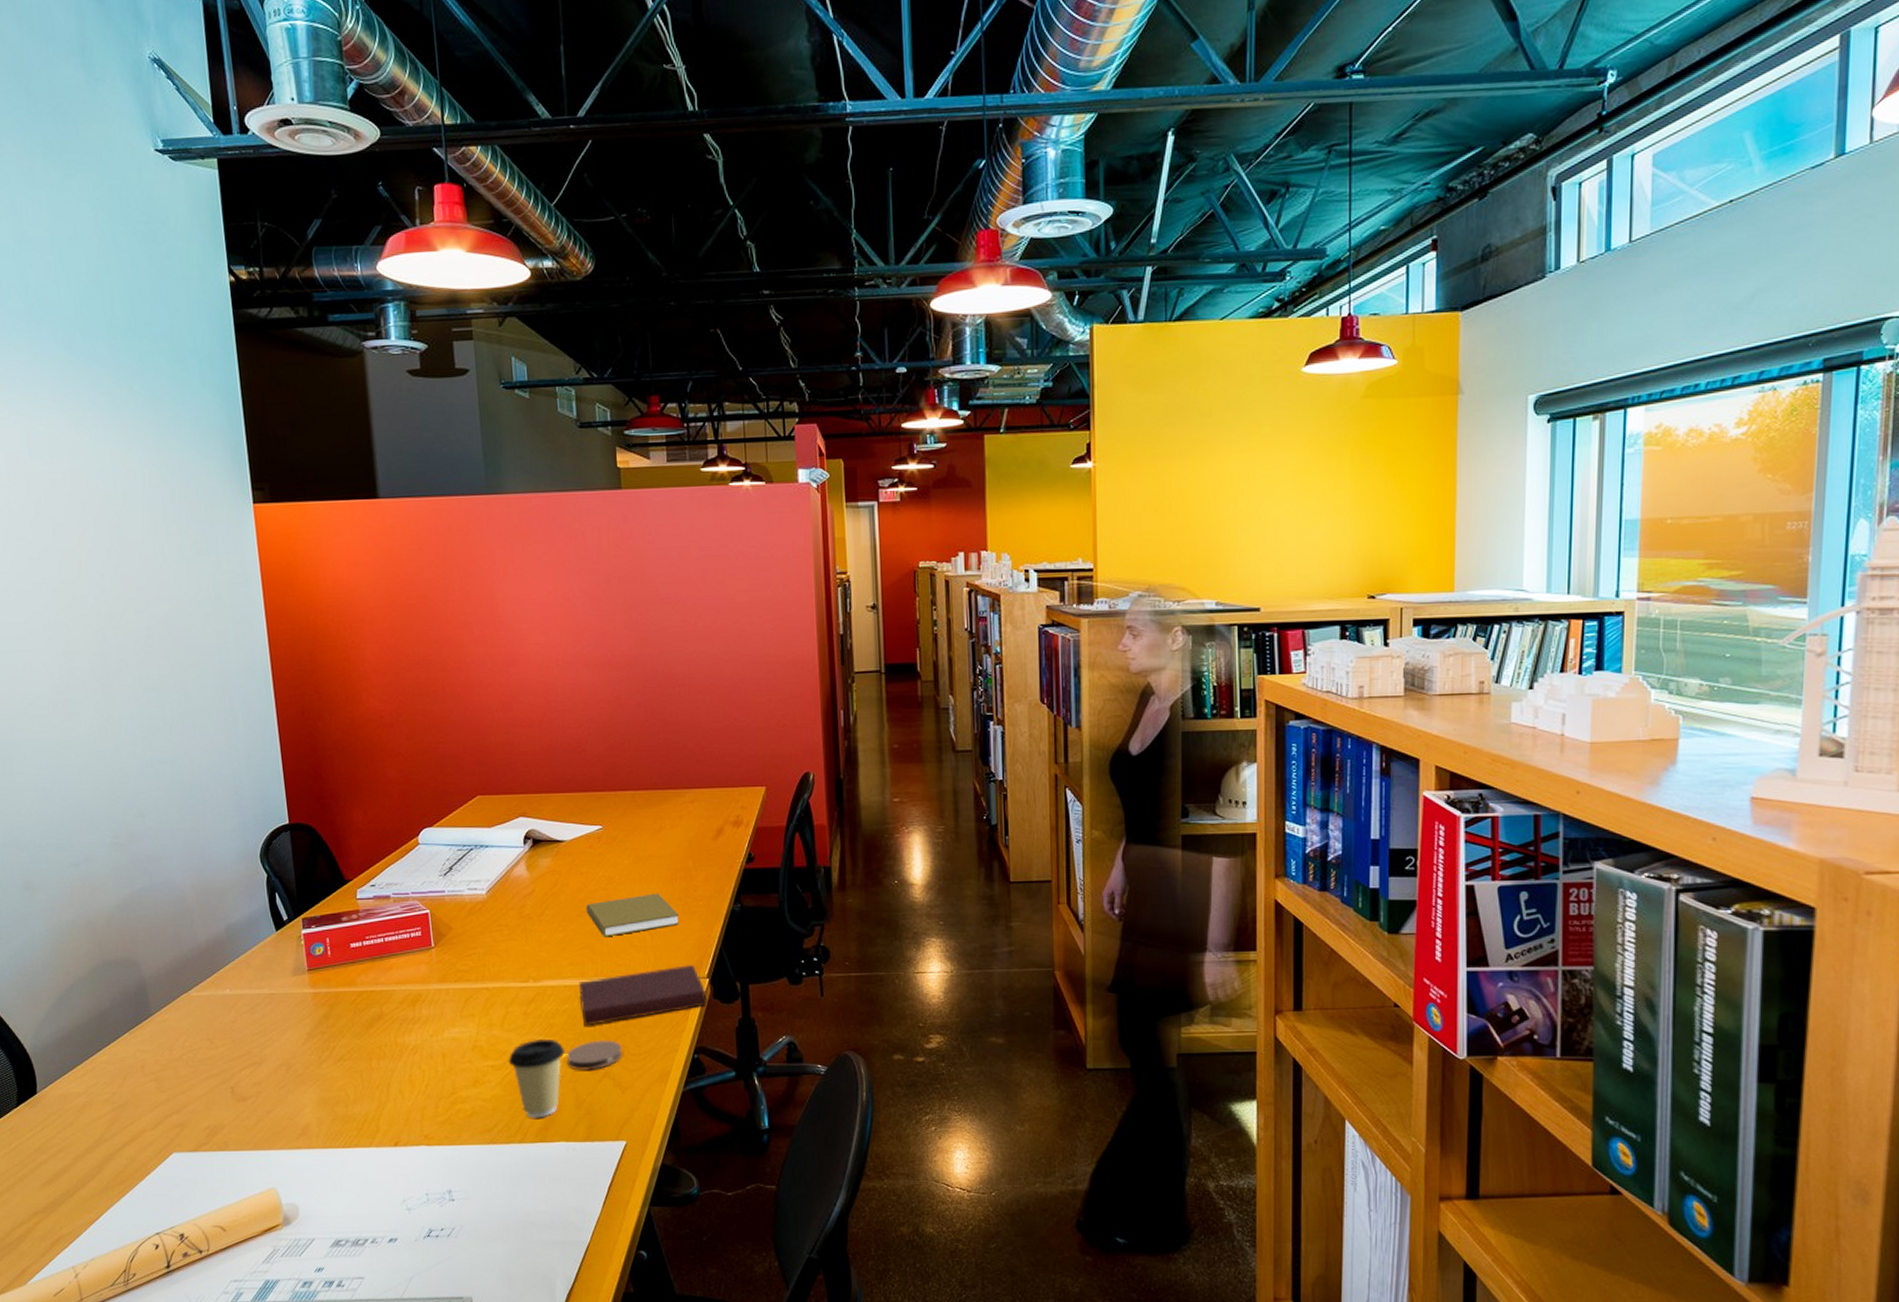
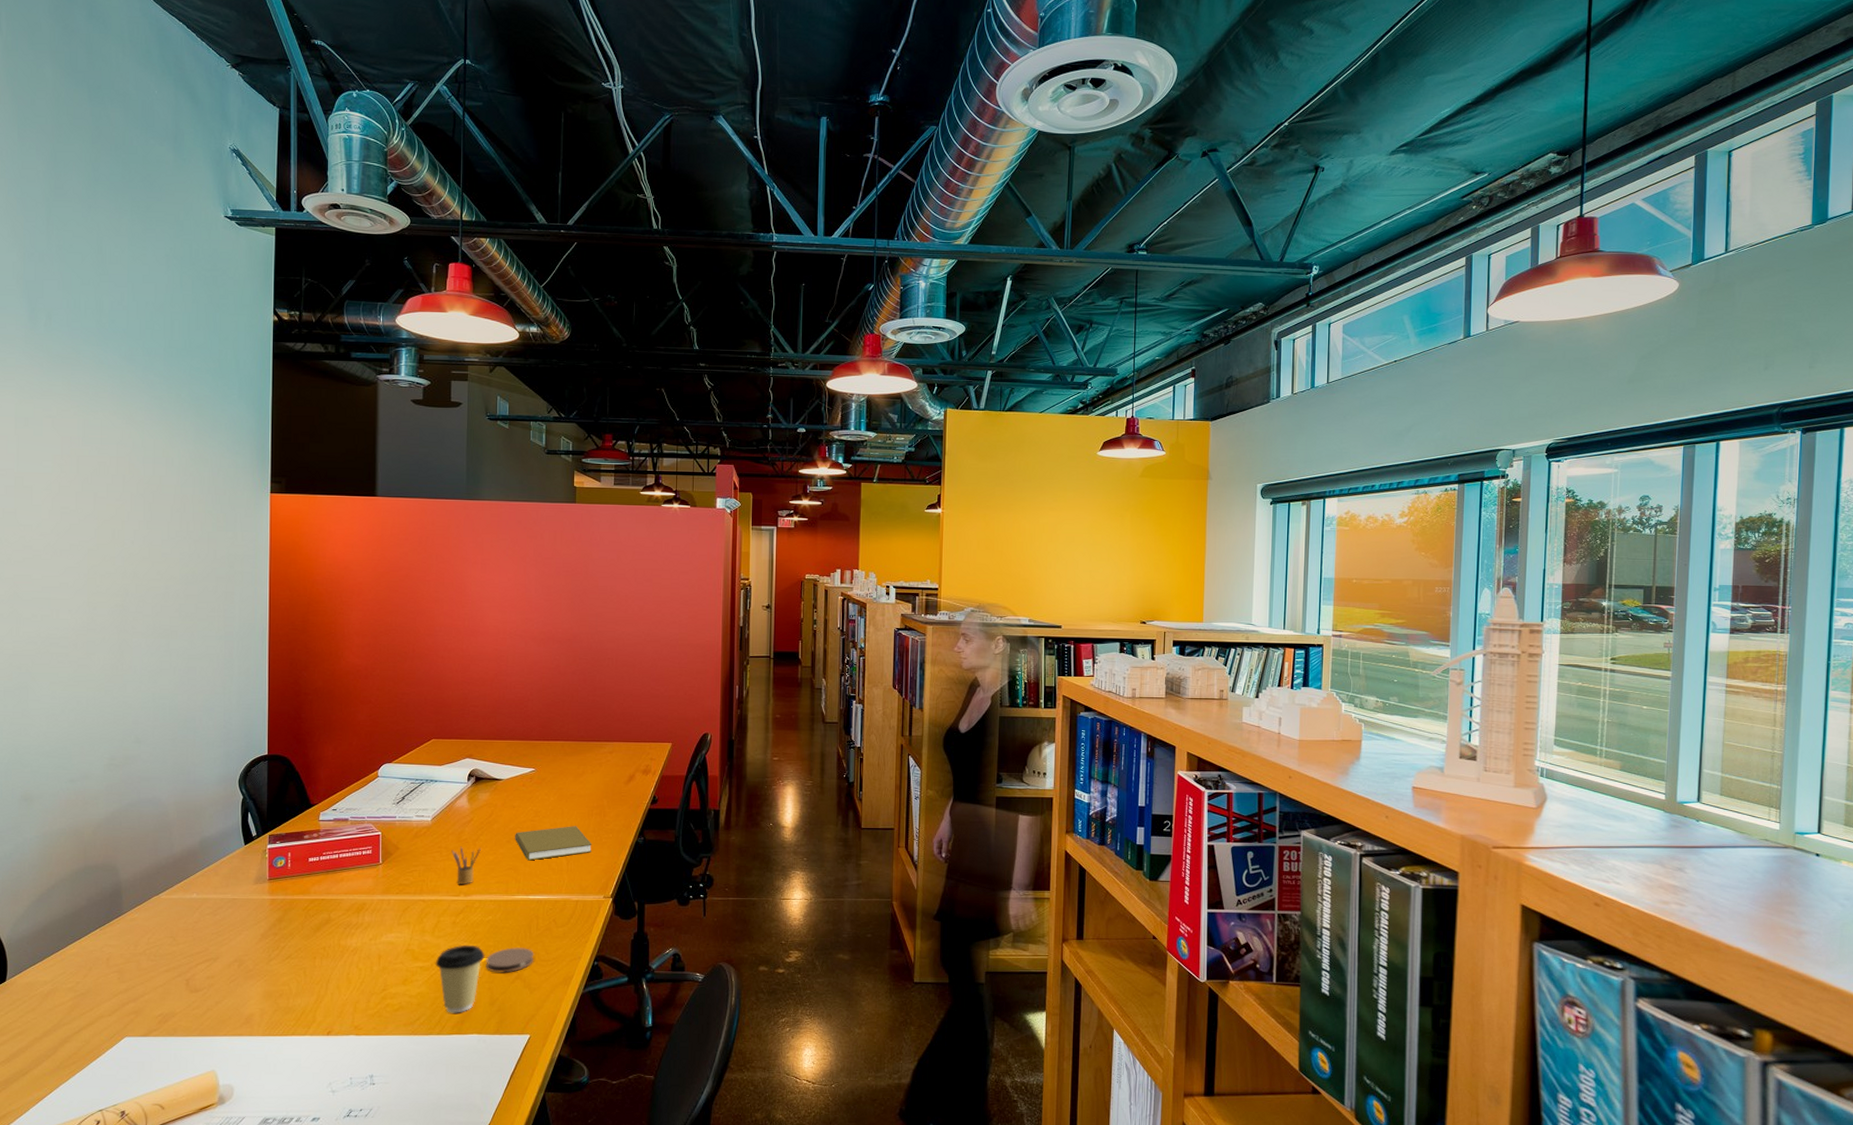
pencil box: none [513,923,548,968] -> present [451,846,481,884]
notebook: present [578,964,707,1026] -> none [501,885,609,935]

